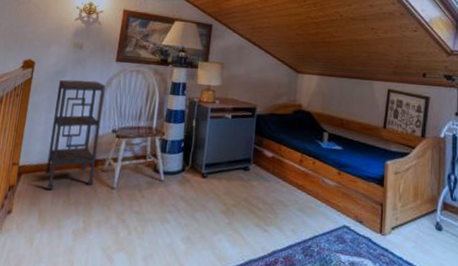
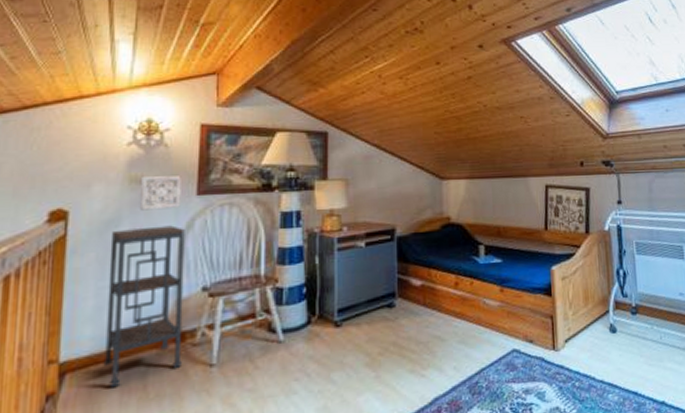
wall ornament: none [78,43,107,69] -> present [140,175,181,211]

